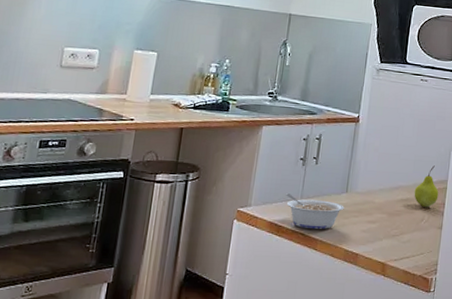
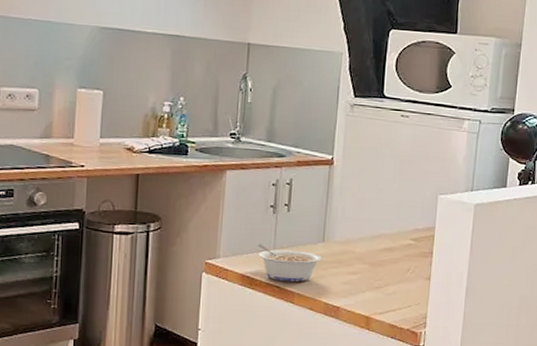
fruit: present [414,165,439,208] -> none [398,211,426,257]

